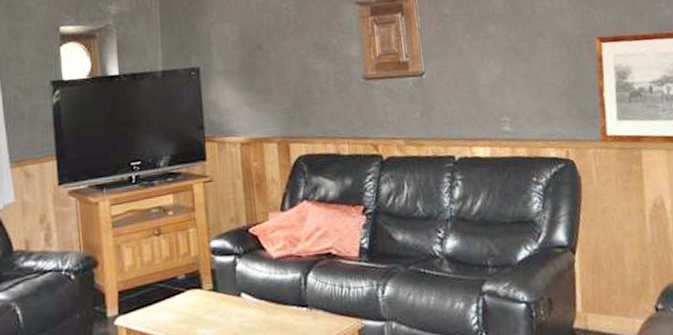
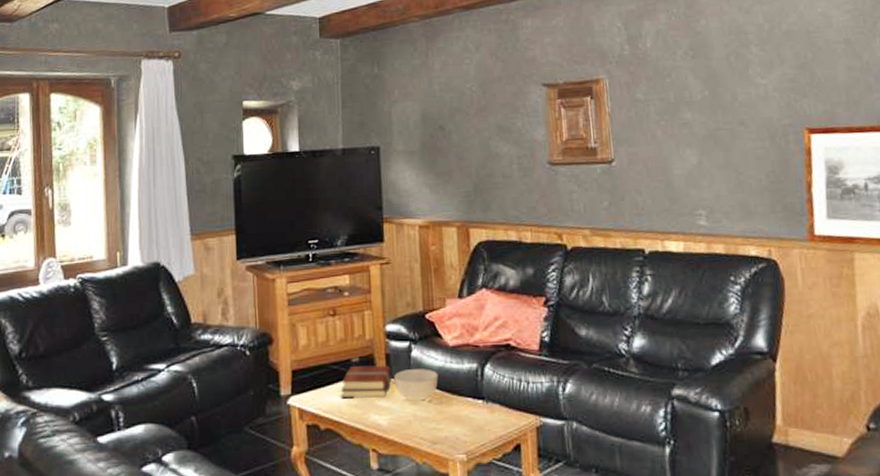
books: none [167,280,219,316] -> present [340,365,393,399]
bowl: none [220,281,264,315] -> present [394,368,439,403]

